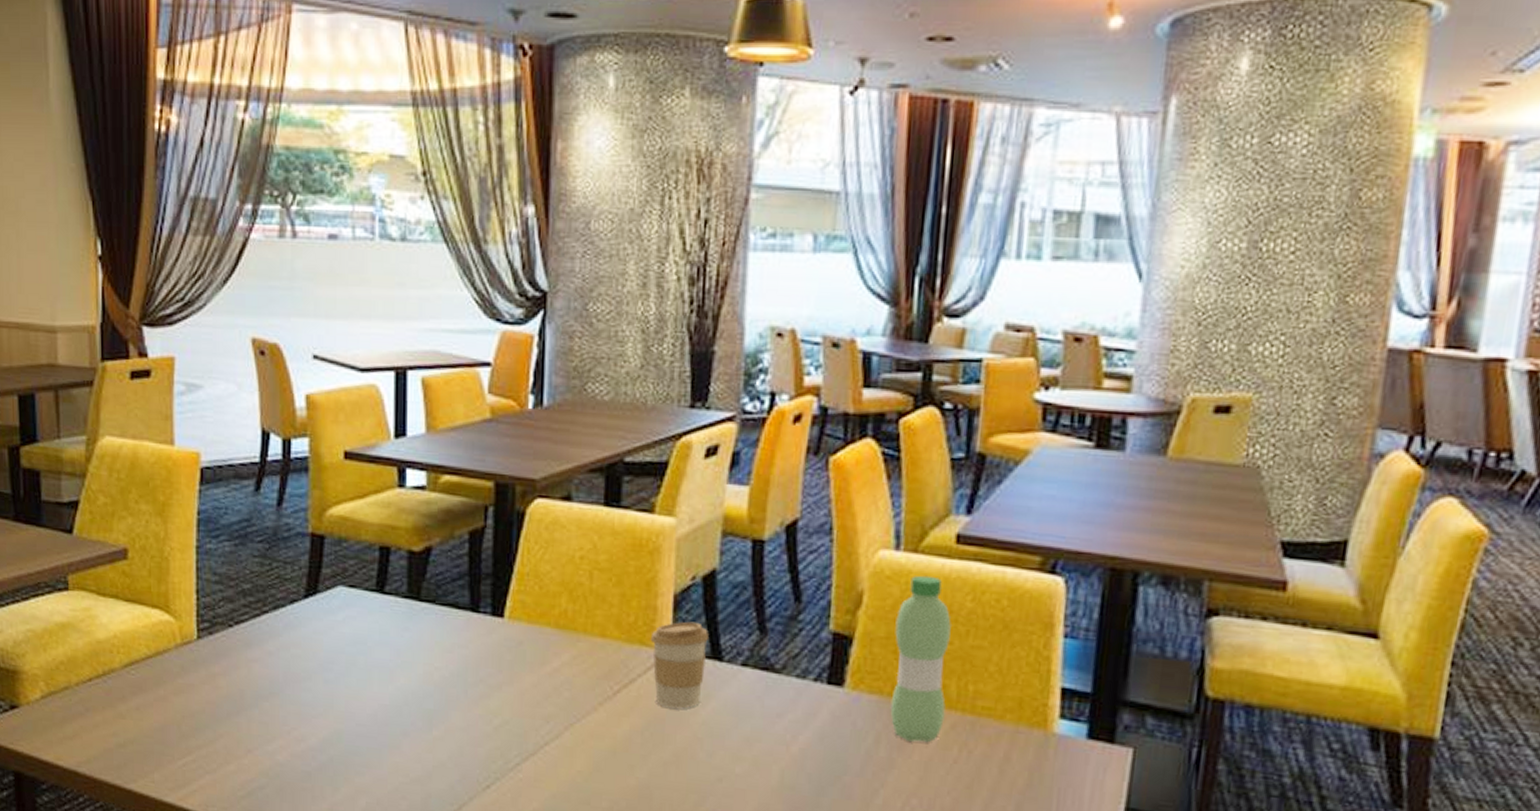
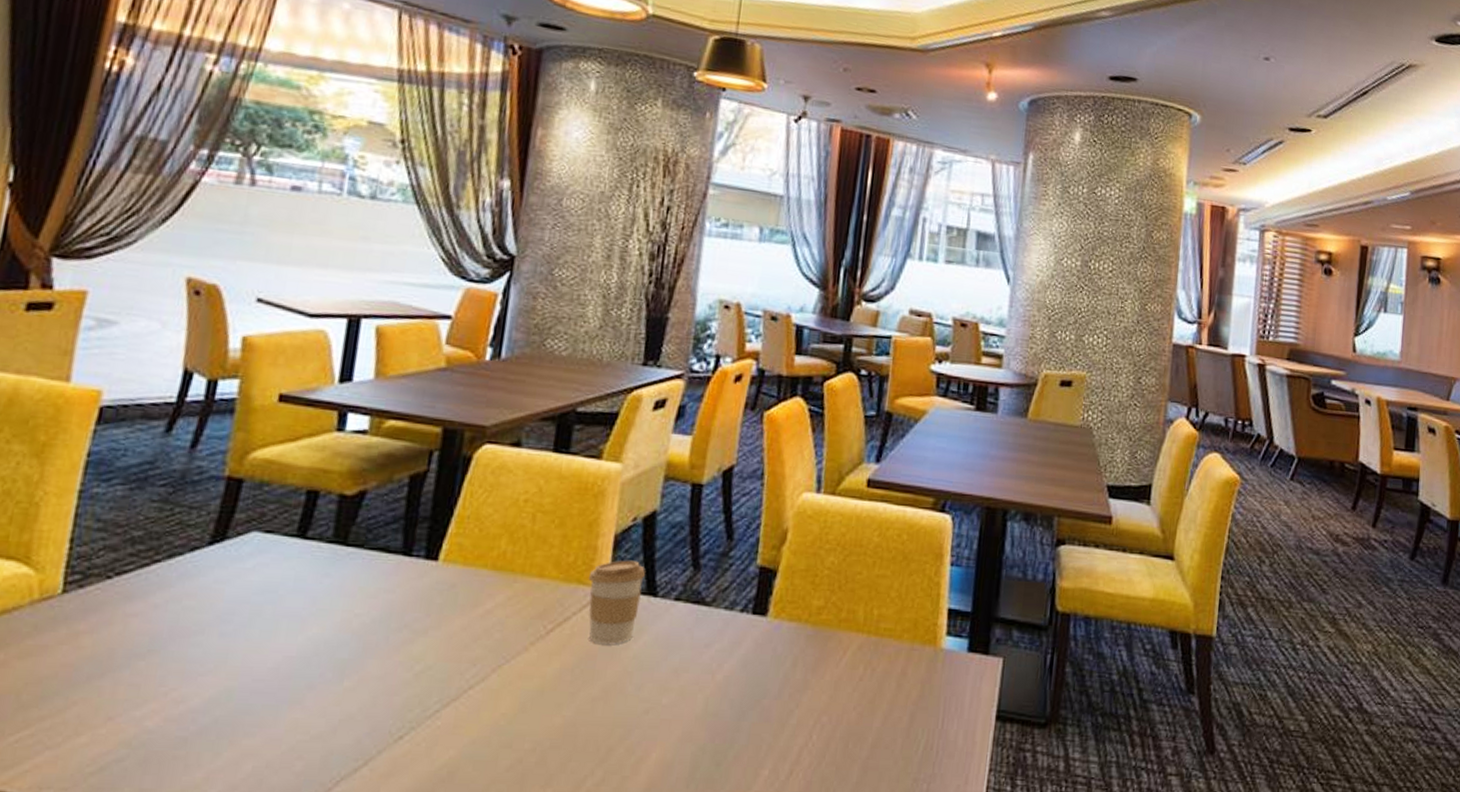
water bottle: present [890,575,951,743] -> none [806,514,861,664]

